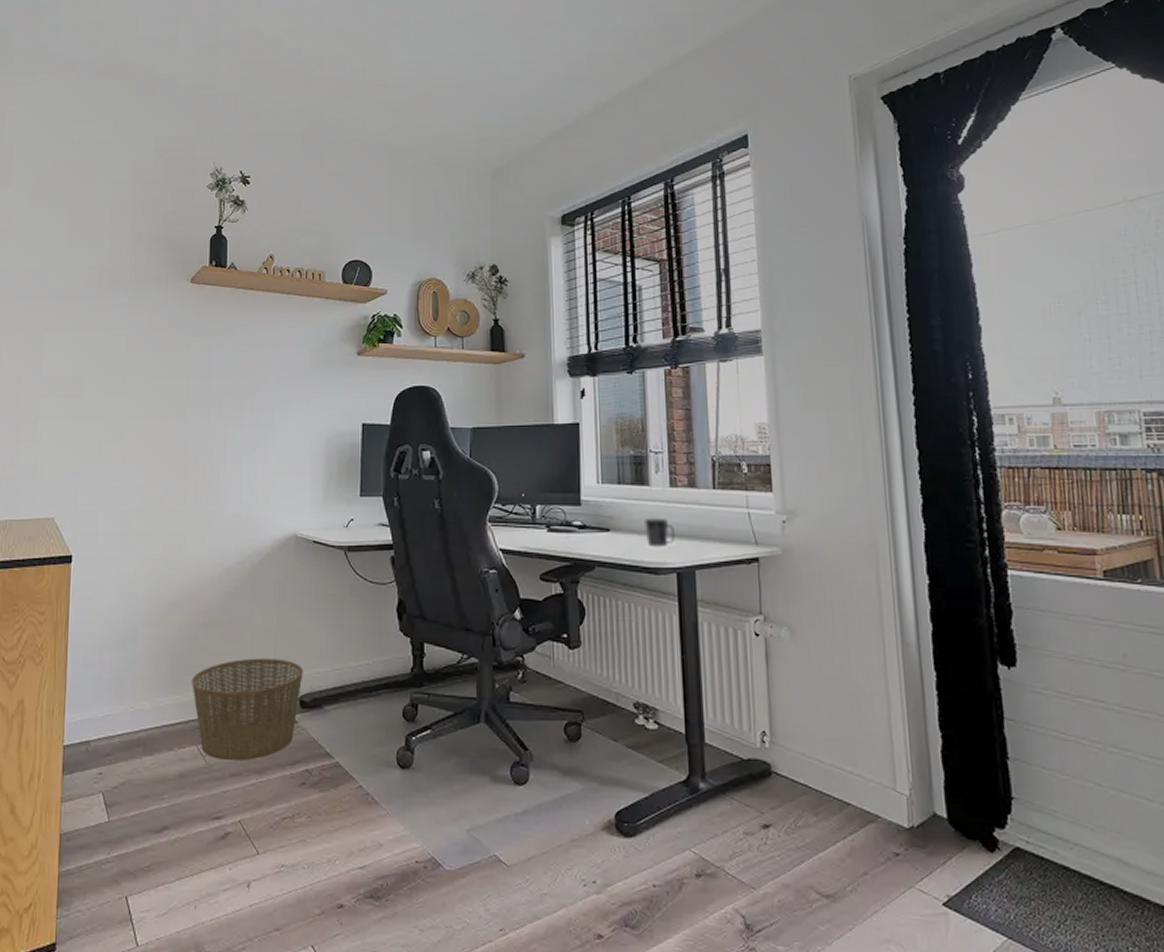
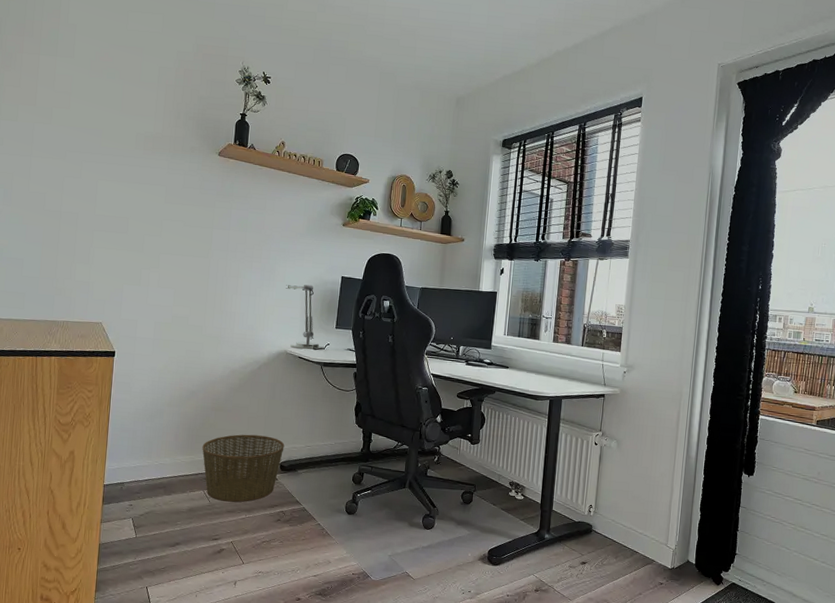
desk lamp: none [291,439,348,530] -> present [288,284,325,351]
mug: present [644,519,675,548] -> none [532,362,552,383]

